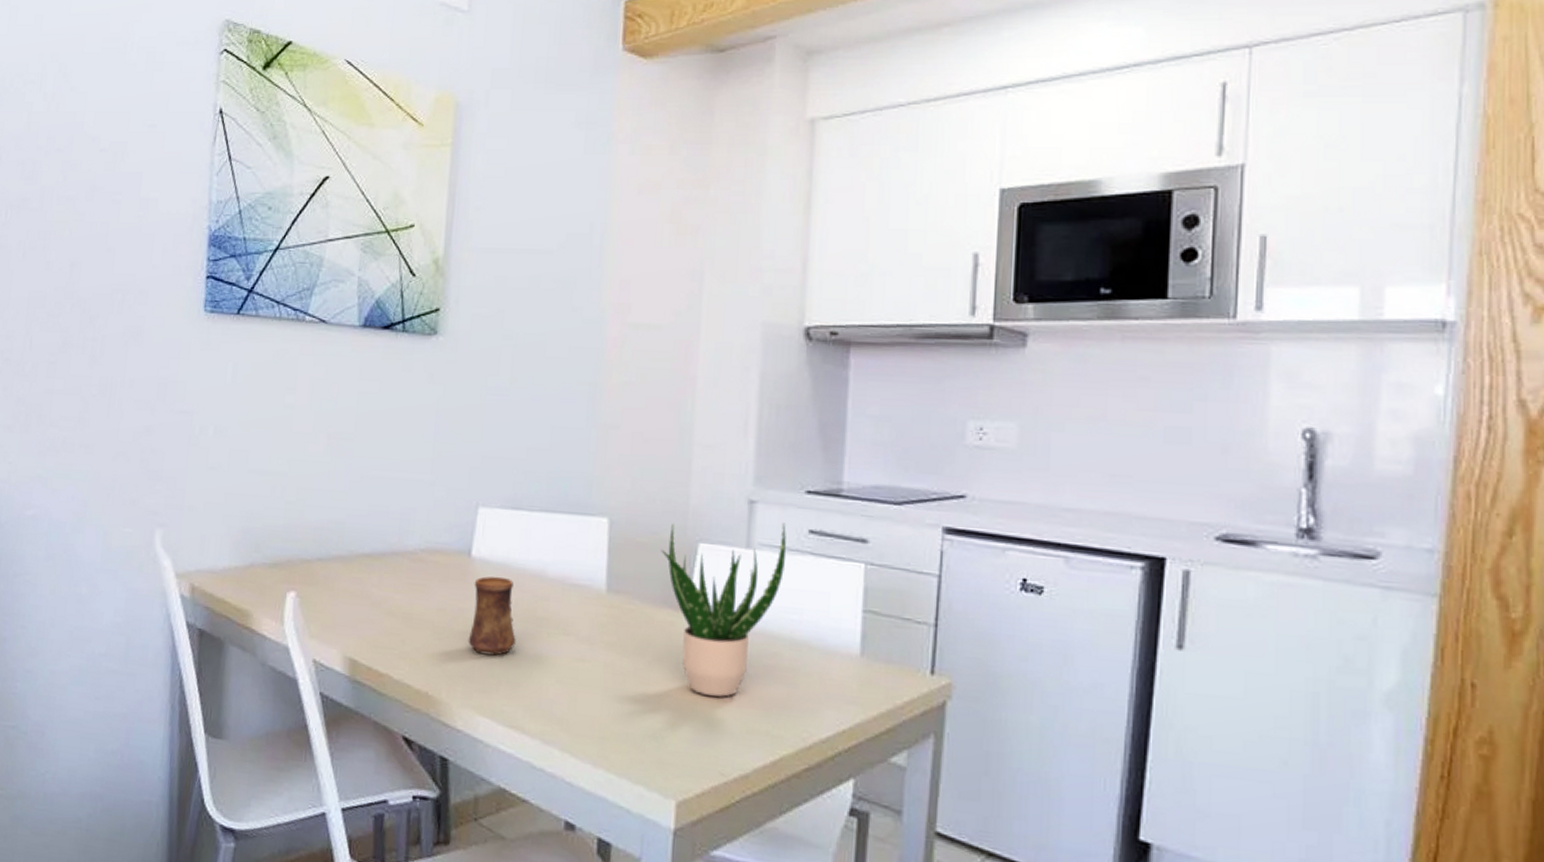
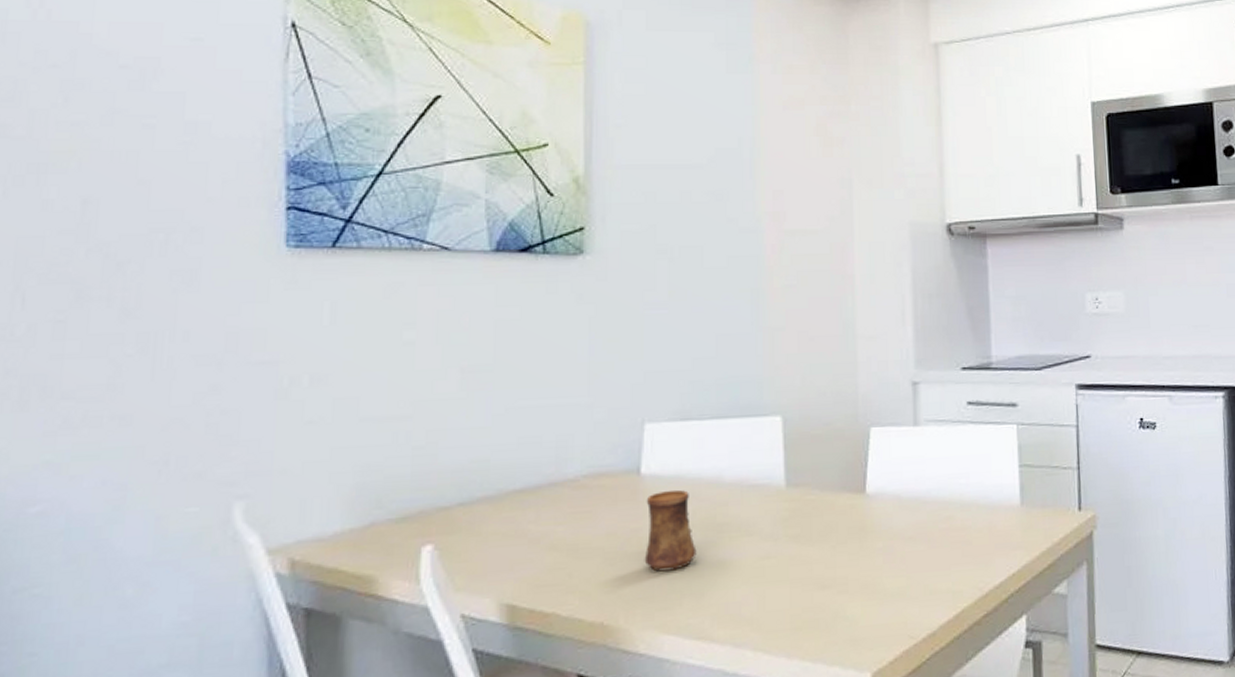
potted plant: present [661,523,787,697] -> none [835,398,950,567]

